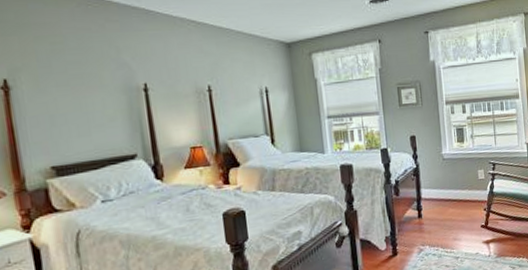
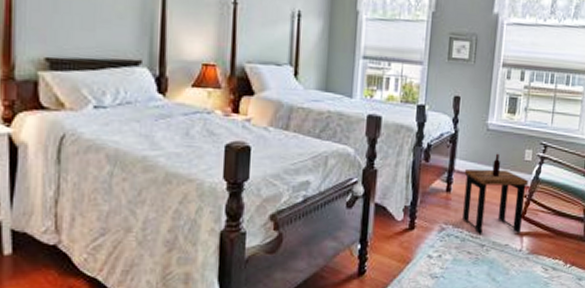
side table: none [430,177,486,249] -> present [463,153,528,235]

